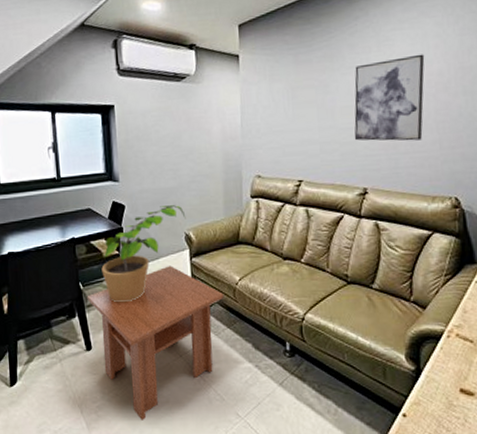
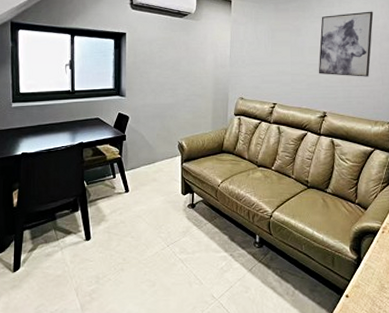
coffee table: present [87,265,224,420] -> none [90,169,208,302]
potted plant: present [101,205,186,303] -> none [104,118,180,199]

